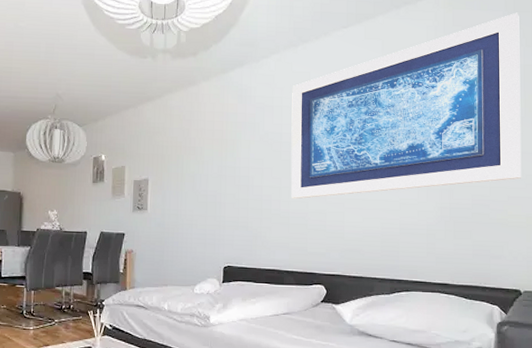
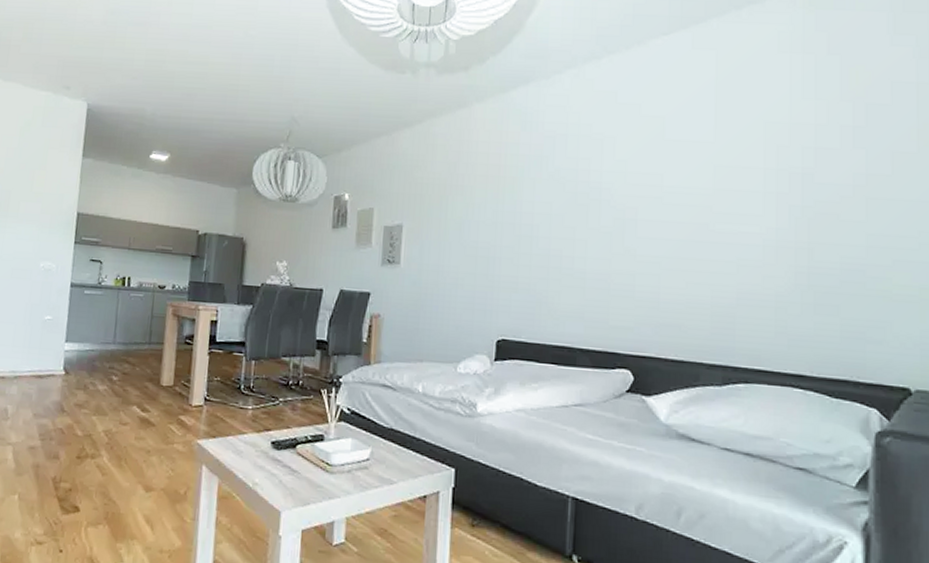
wall art: present [291,12,522,200] -> none [589,13,913,256]

